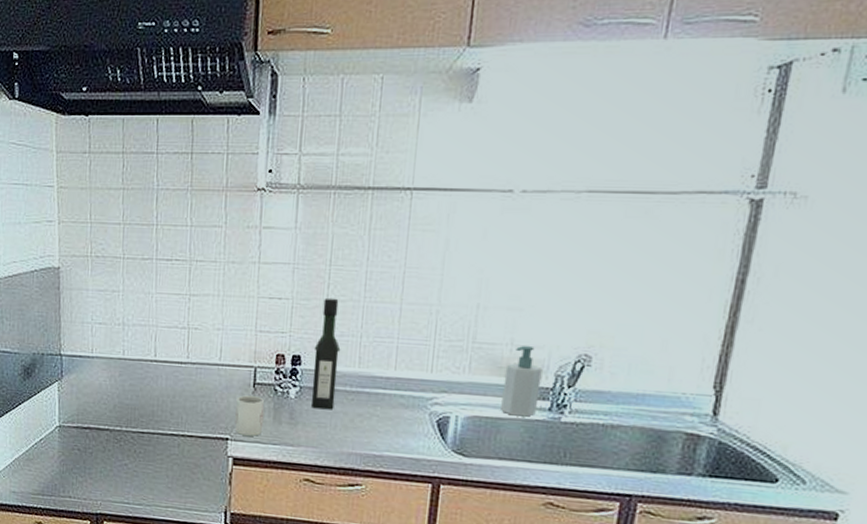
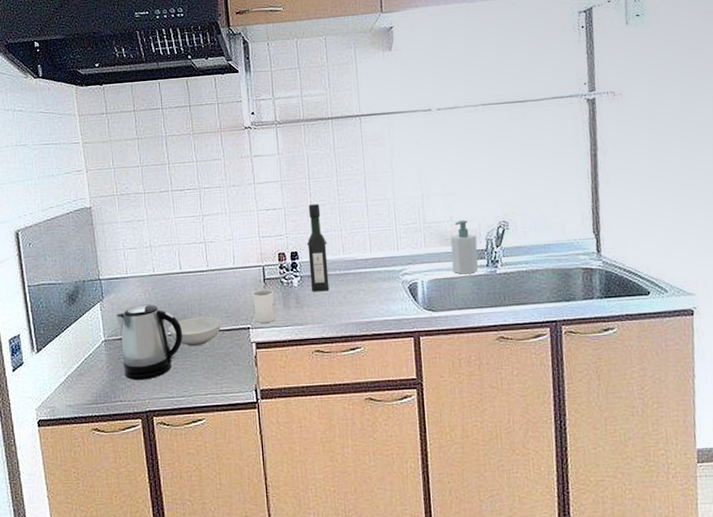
kettle: none [74,391,149,479] -> present [115,304,183,381]
bowl: none [132,415,196,451] -> present [168,316,222,347]

